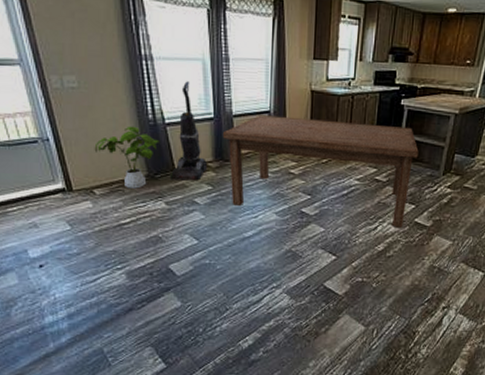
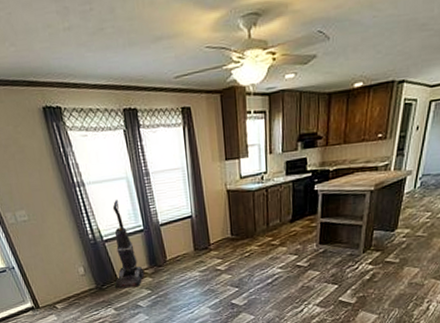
house plant: present [94,126,161,189] -> none [50,246,103,301]
dining table: present [222,115,419,227] -> none [152,211,337,308]

